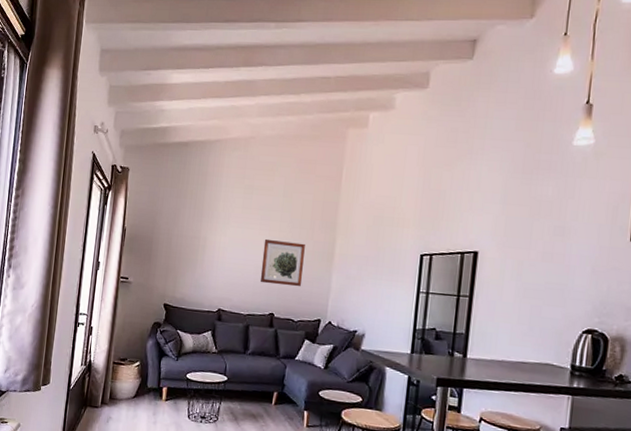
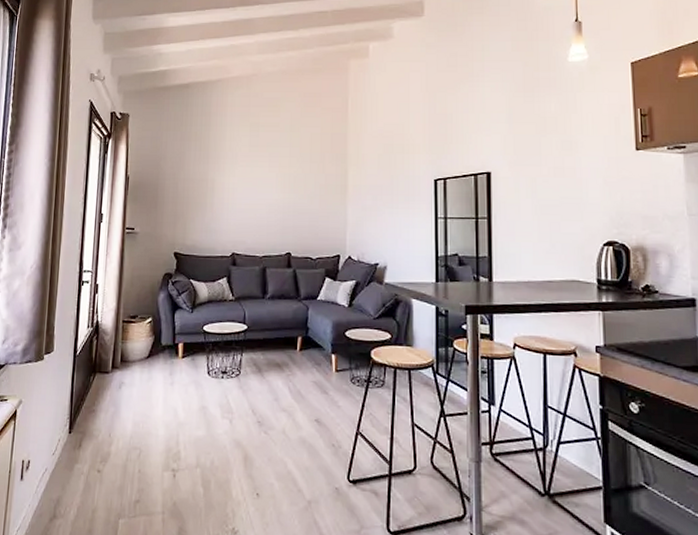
wall art: present [259,238,305,287] -> none [273,175,318,223]

